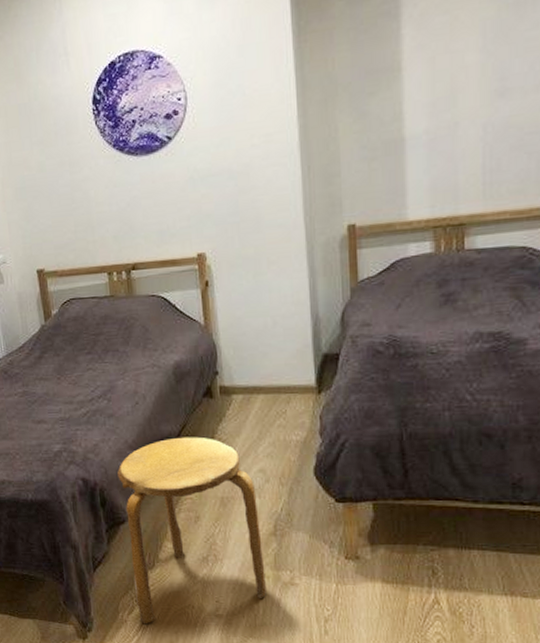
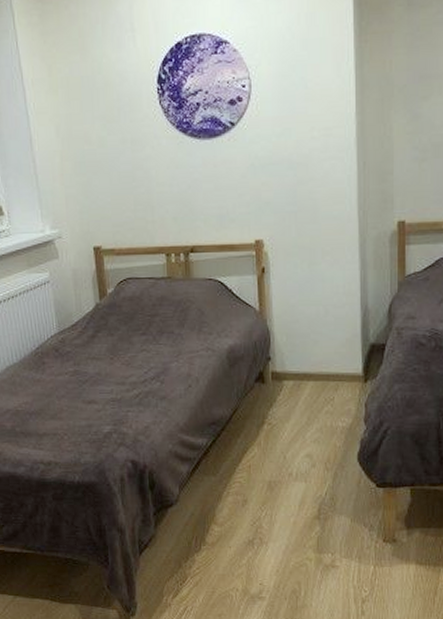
stool: present [117,437,266,623] -> none [168,421,308,607]

